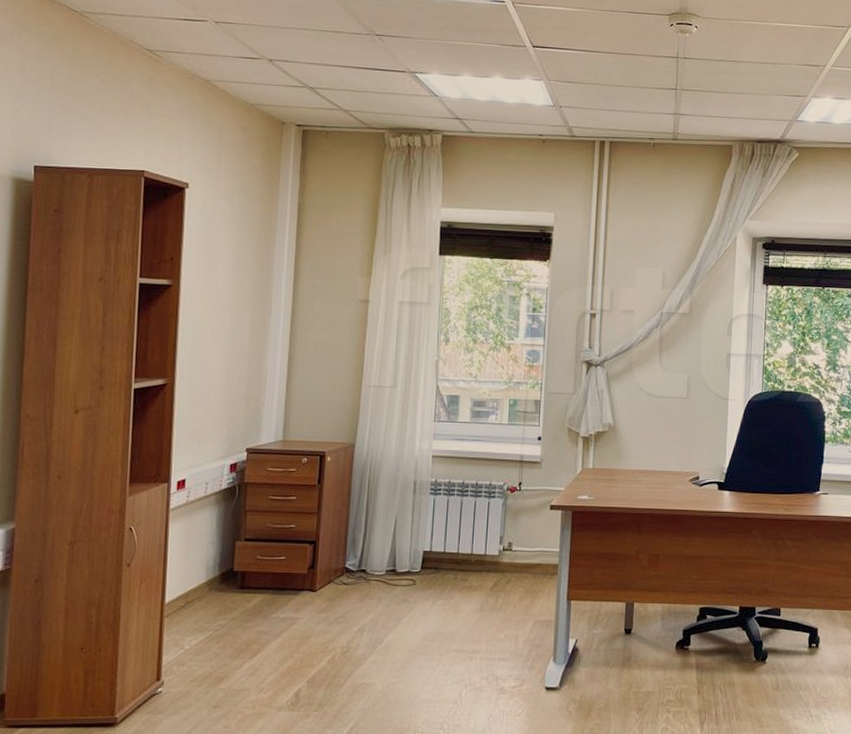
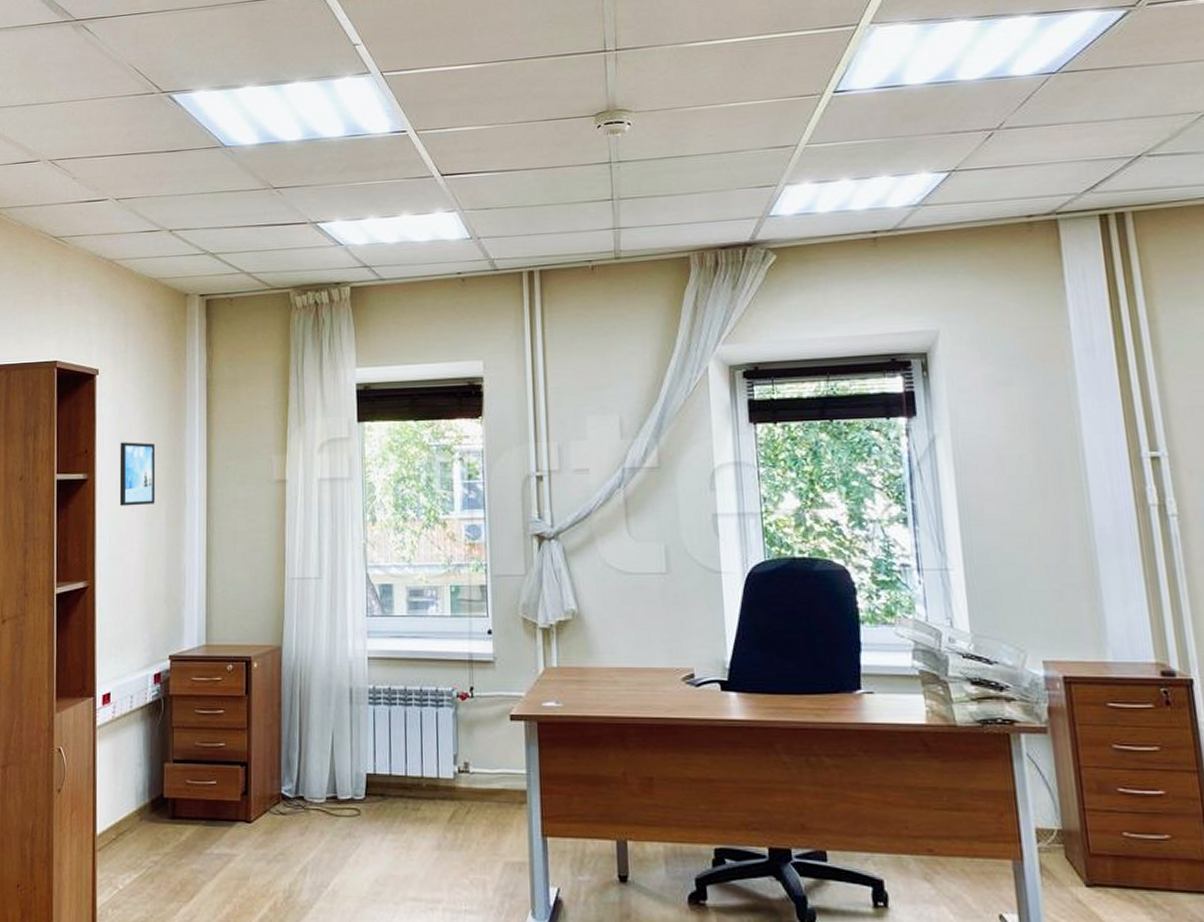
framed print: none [203,253,243,313] -> present [119,442,156,506]

